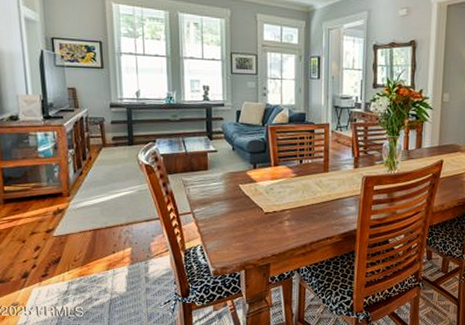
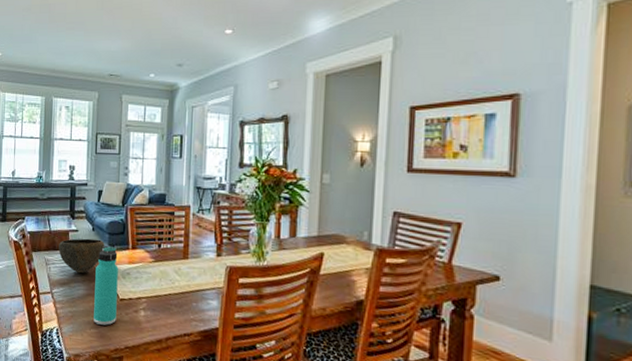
bowl: none [197,158,246,192] -> present [58,238,105,274]
thermos bottle: none [238,165,262,238] -> present [94,246,118,326]

